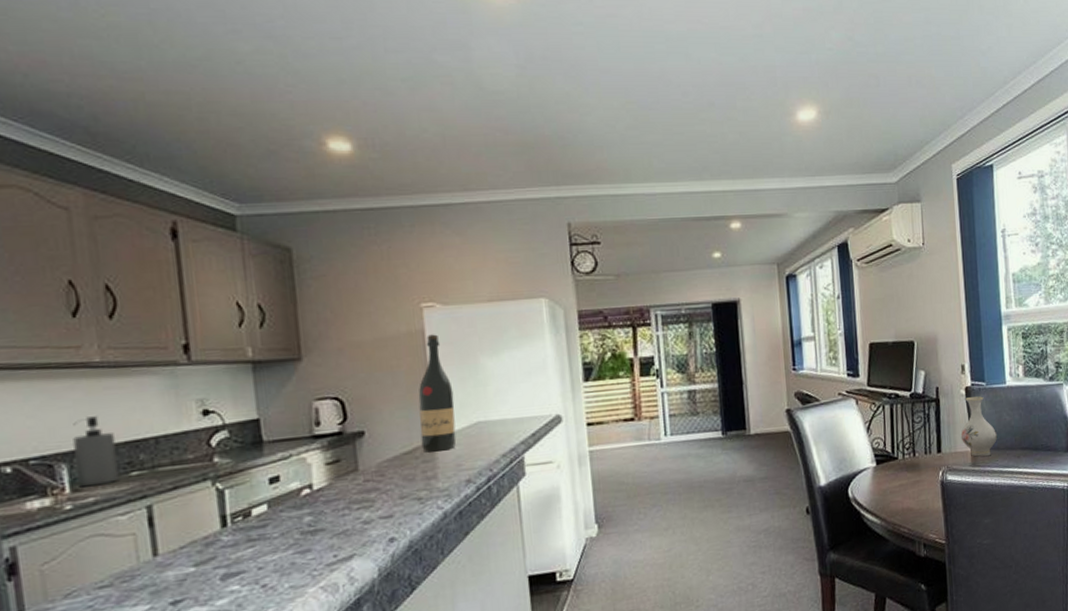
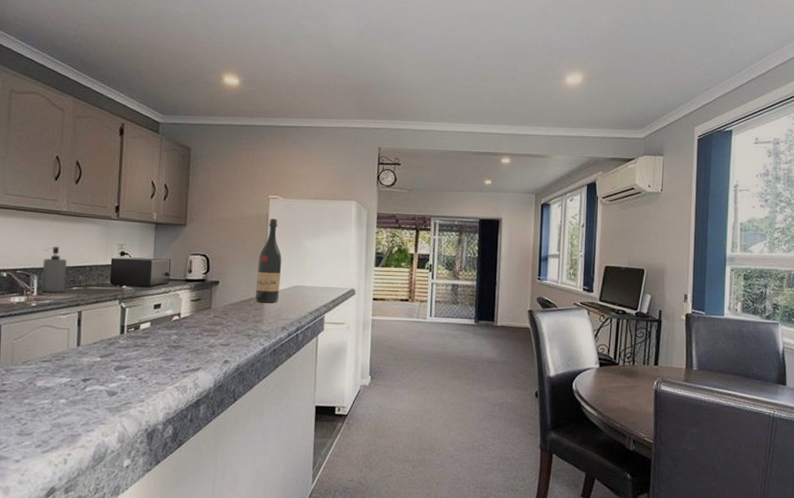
toaster: none [187,410,289,460] -> present [109,257,171,288]
vase: present [960,396,998,458] -> none [677,323,712,376]

